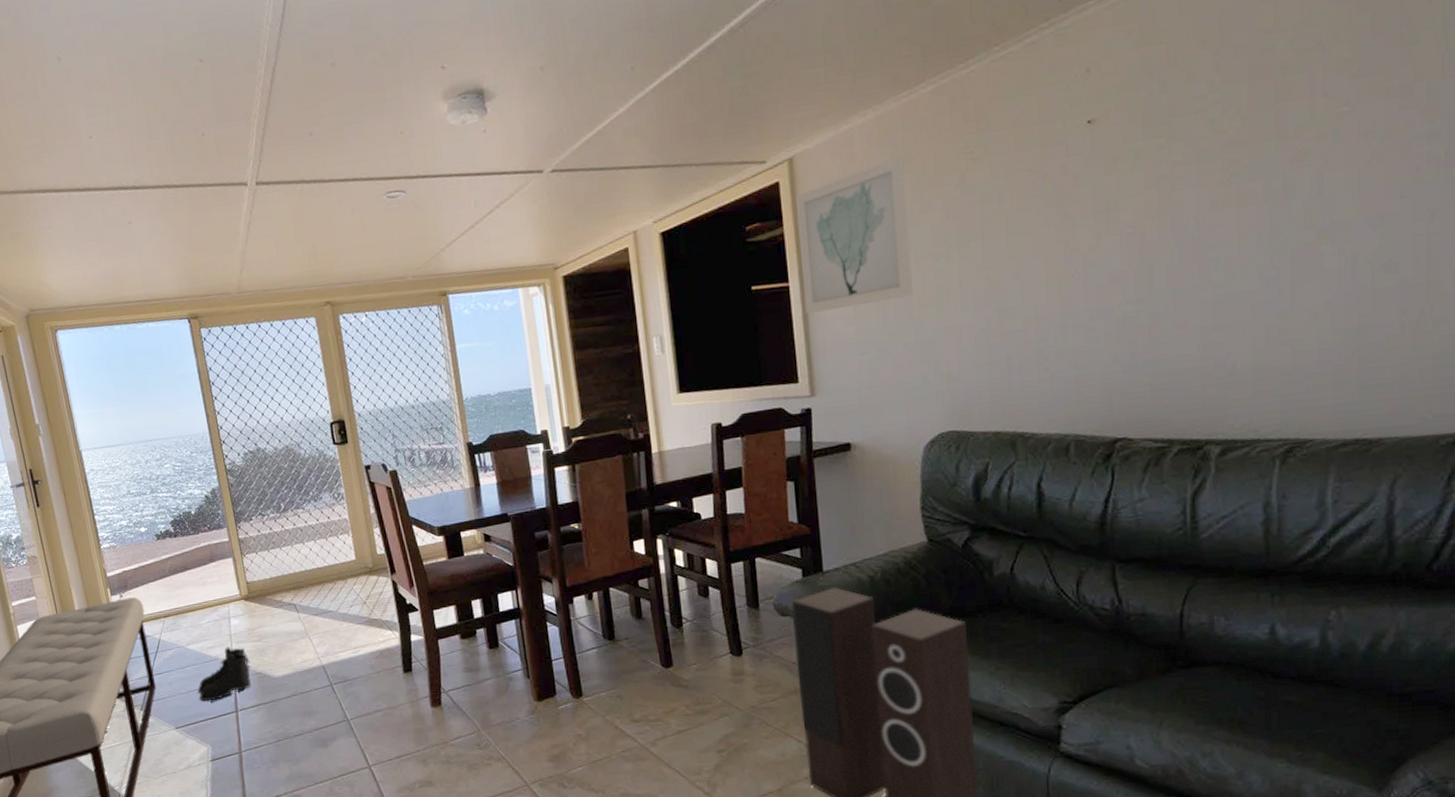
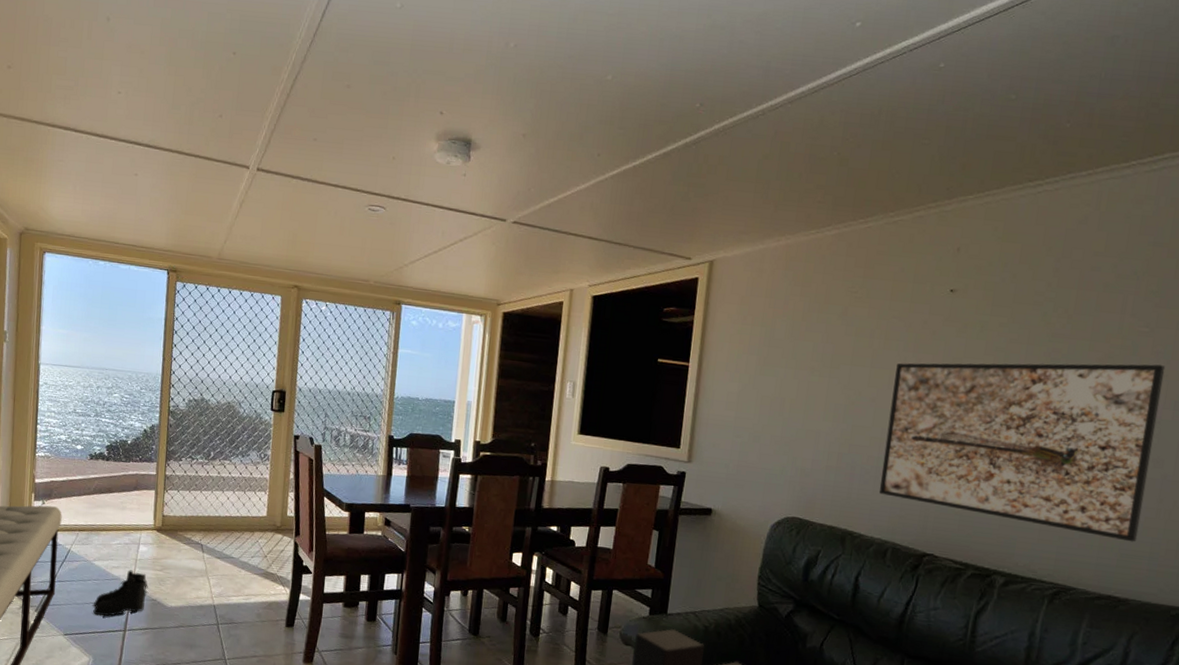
wall art: present [796,155,913,313] -> none [698,280,802,398]
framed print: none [1038,147,1380,382] -> present [879,363,1166,542]

